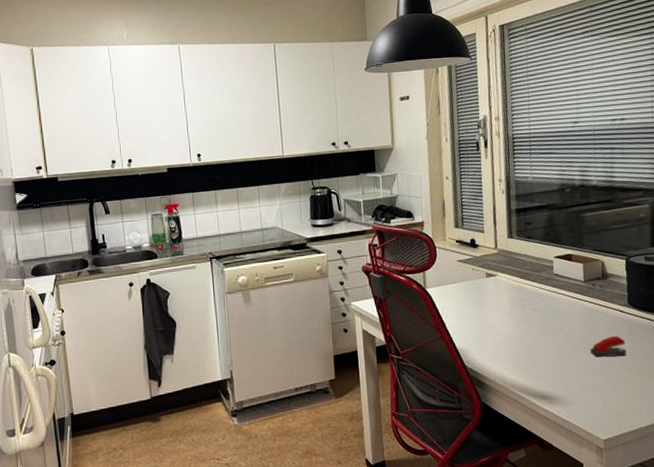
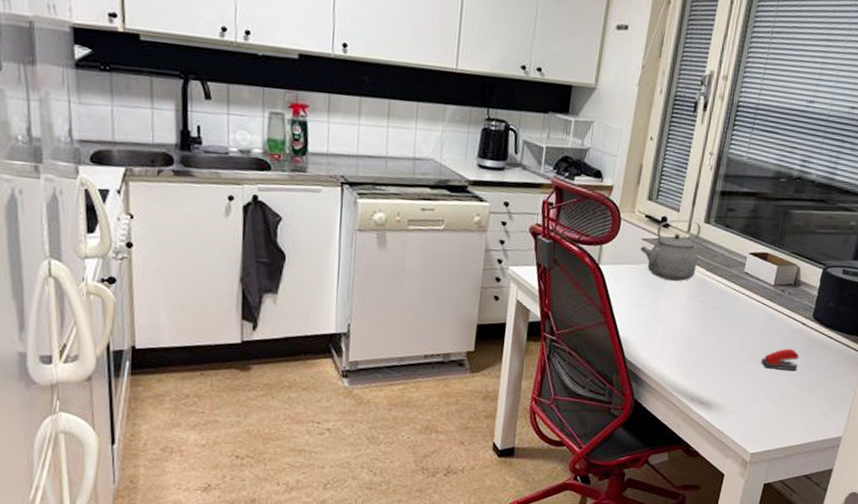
tea kettle: none [458,238,511,293] -> present [640,219,701,282]

